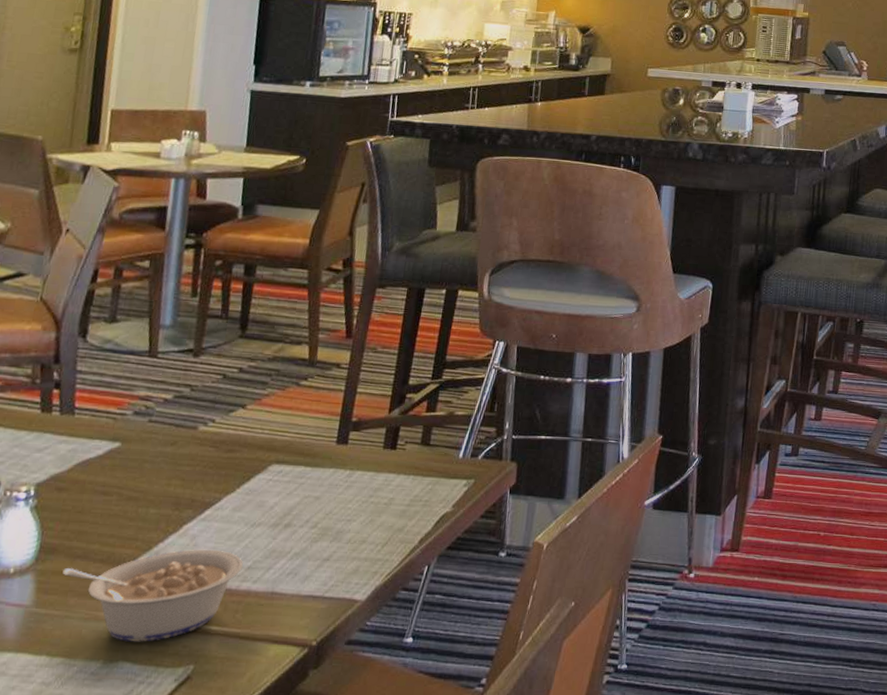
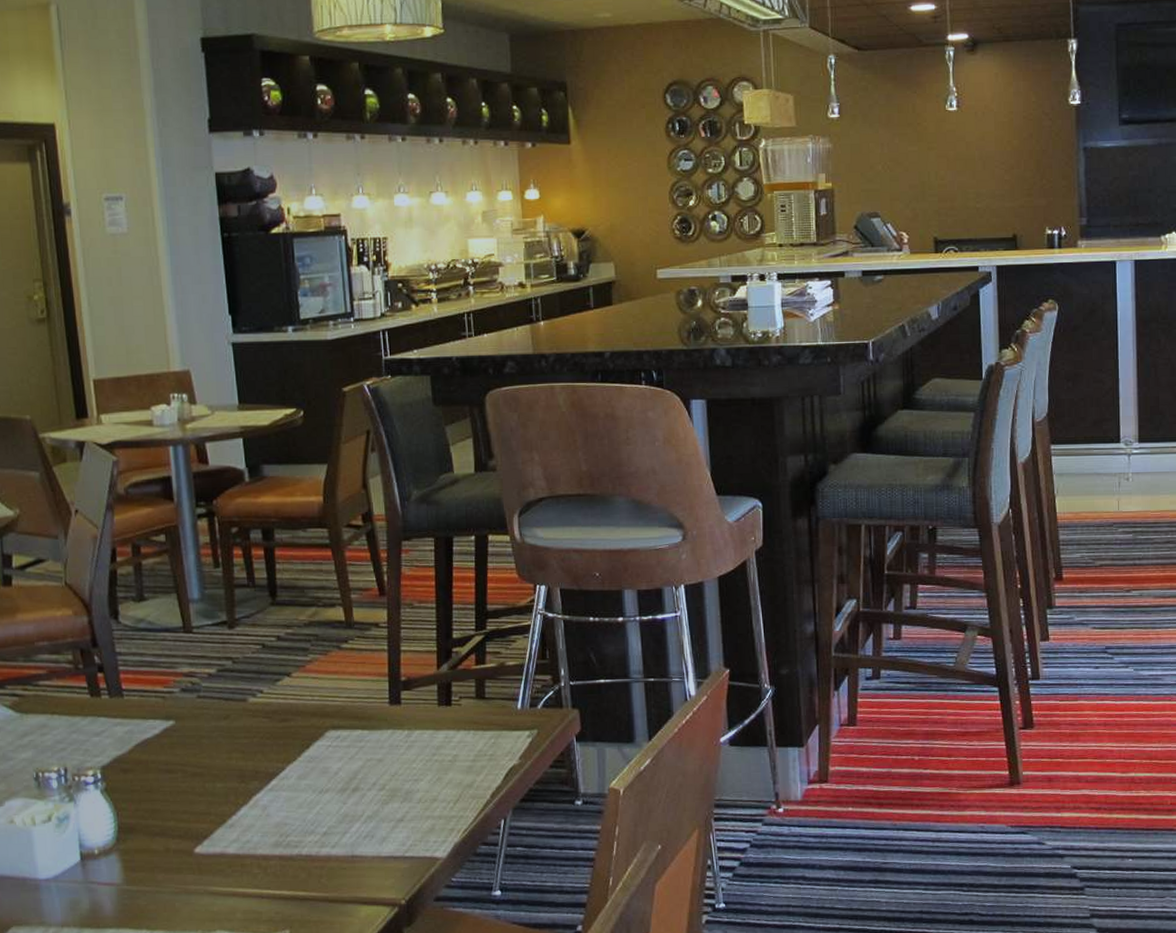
legume: present [62,549,243,642] -> none [145,818,318,912]

